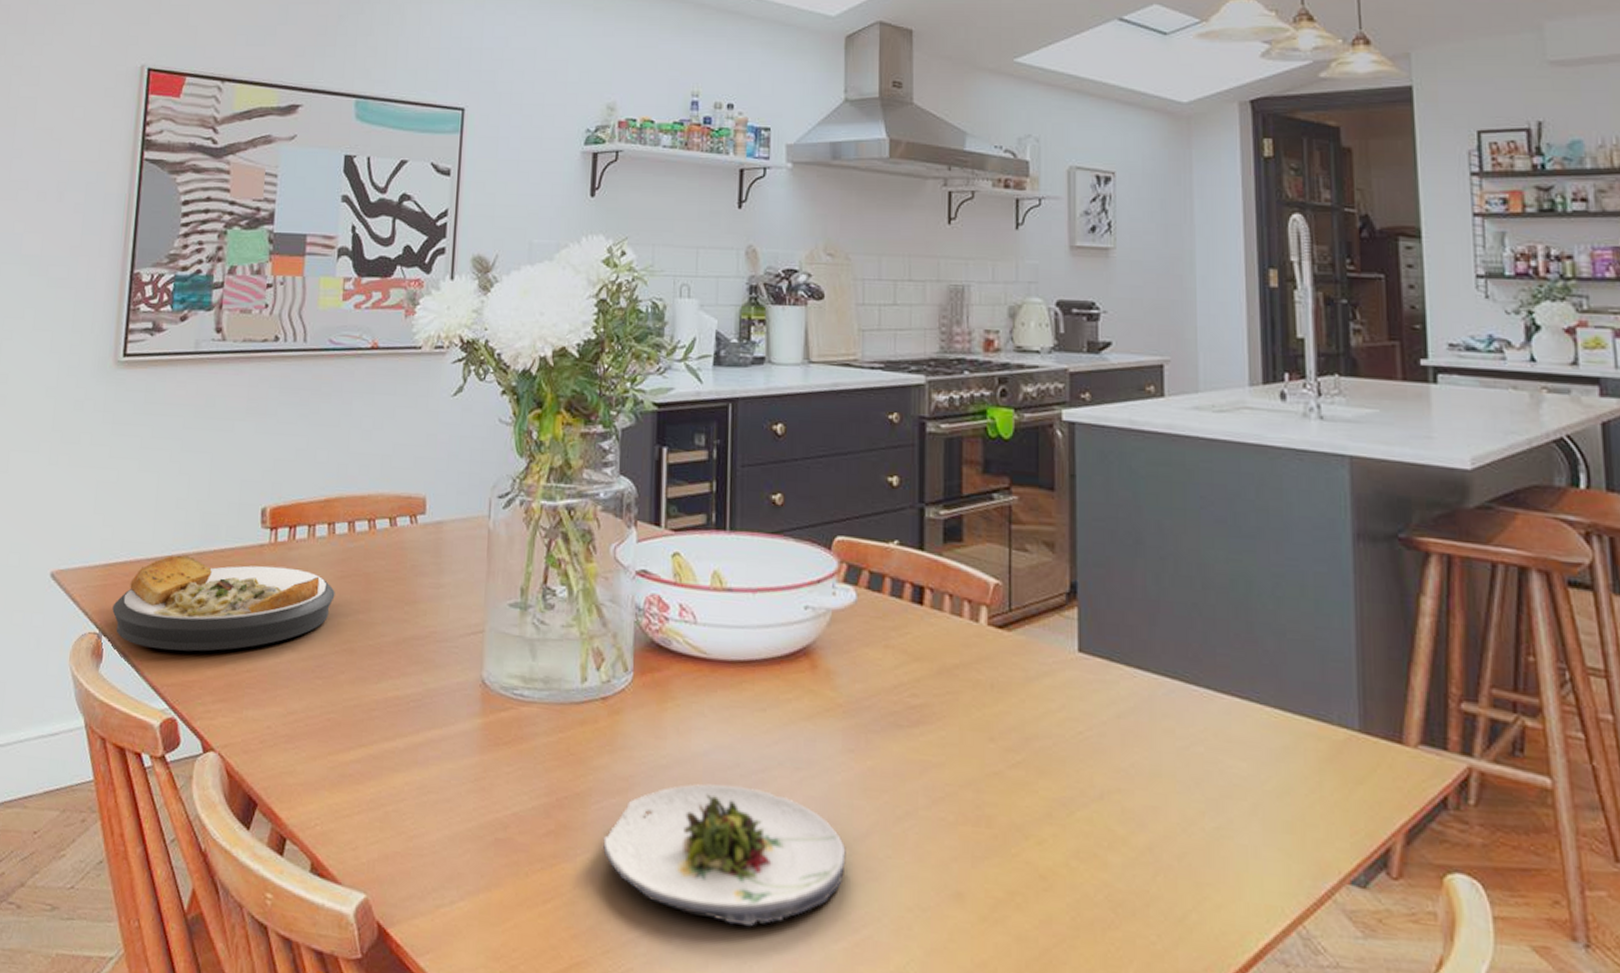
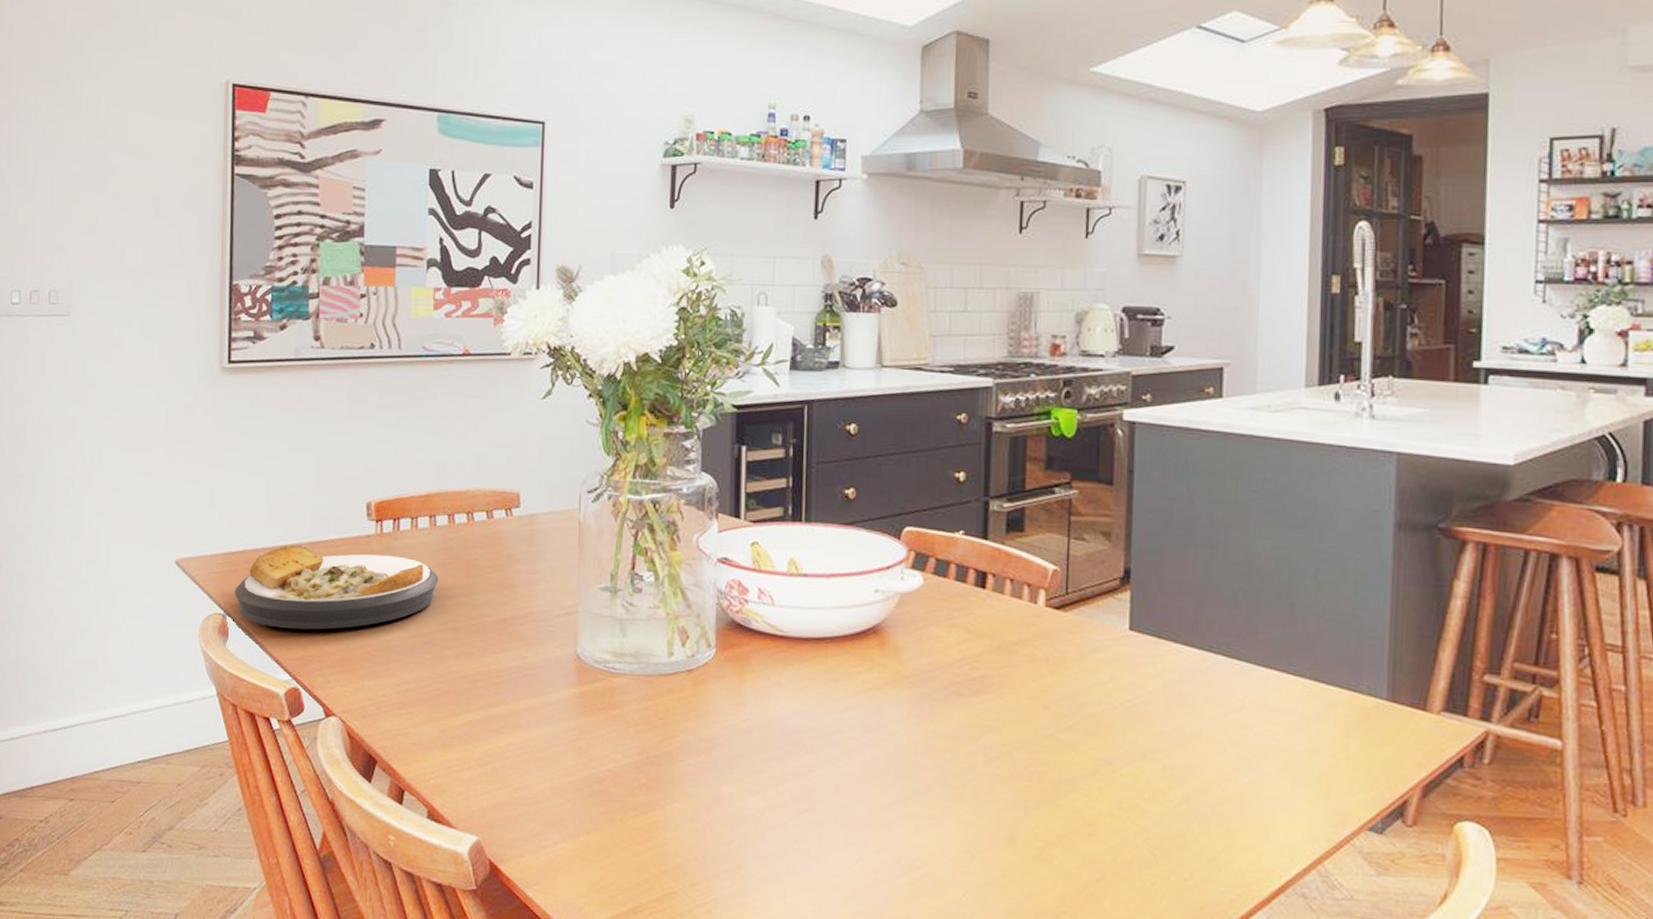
salad plate: present [603,783,846,926] -> none [690,744,910,864]

